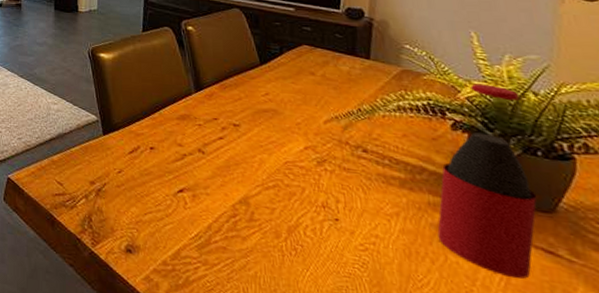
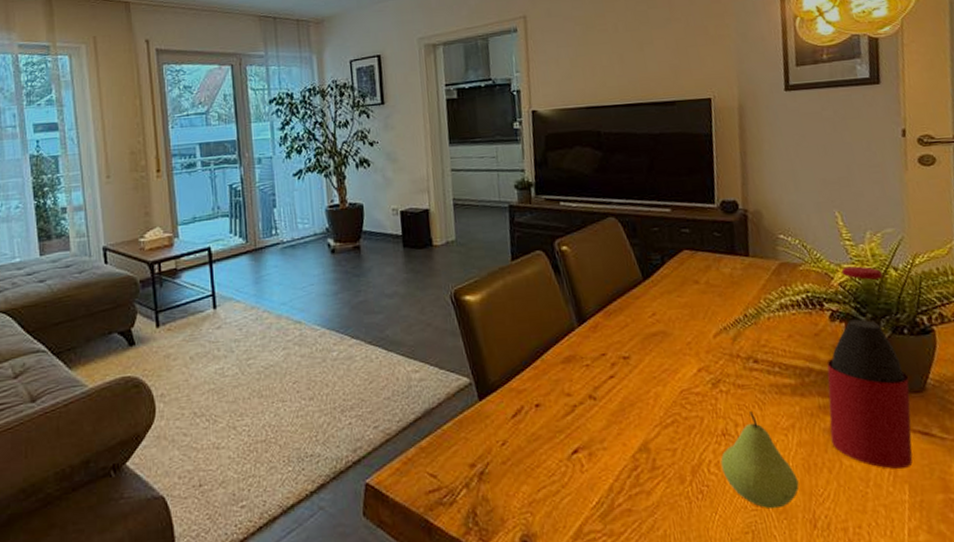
fruit: none [318,193,397,281] -> present [720,411,800,509]

